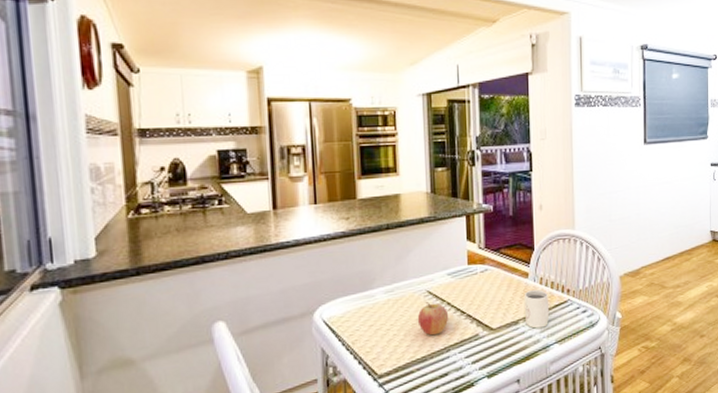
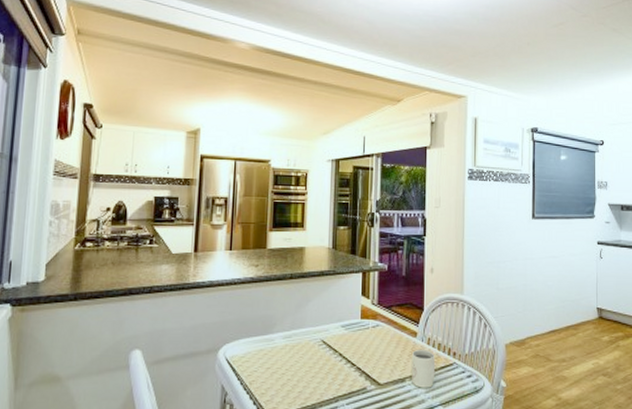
fruit: present [417,301,449,336] -> none [310,350,340,384]

